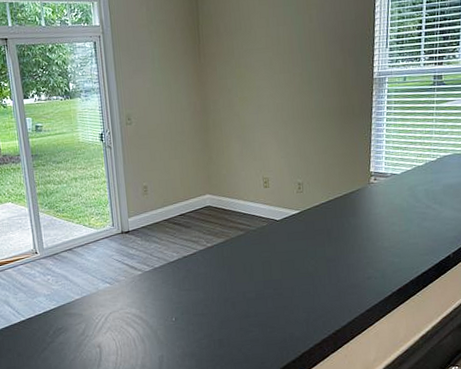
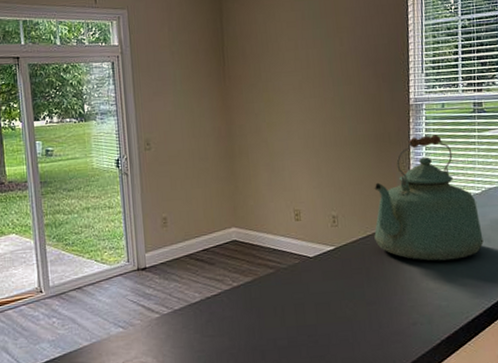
kettle: none [336,106,436,223] -> present [374,134,484,261]

